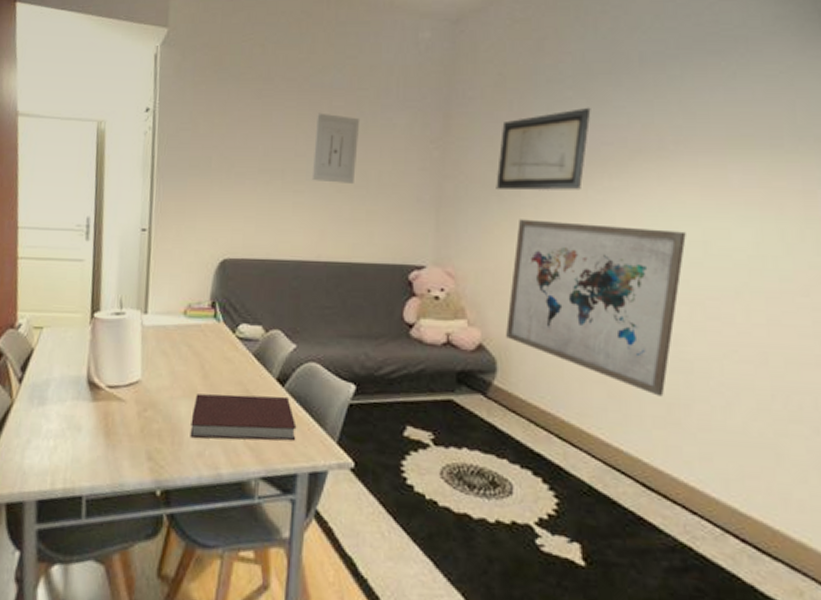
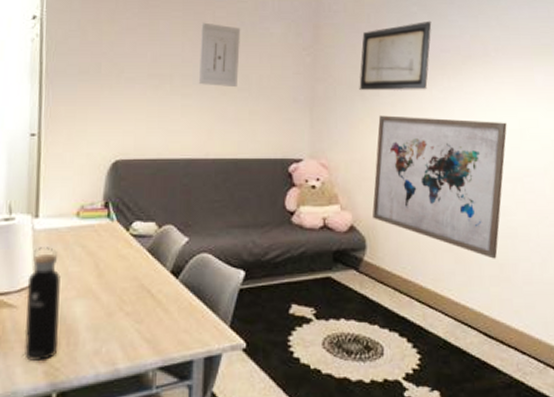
water bottle: none [131,343,167,458] -> present [24,247,61,362]
notebook: present [190,394,297,442] -> none [86,287,191,338]

